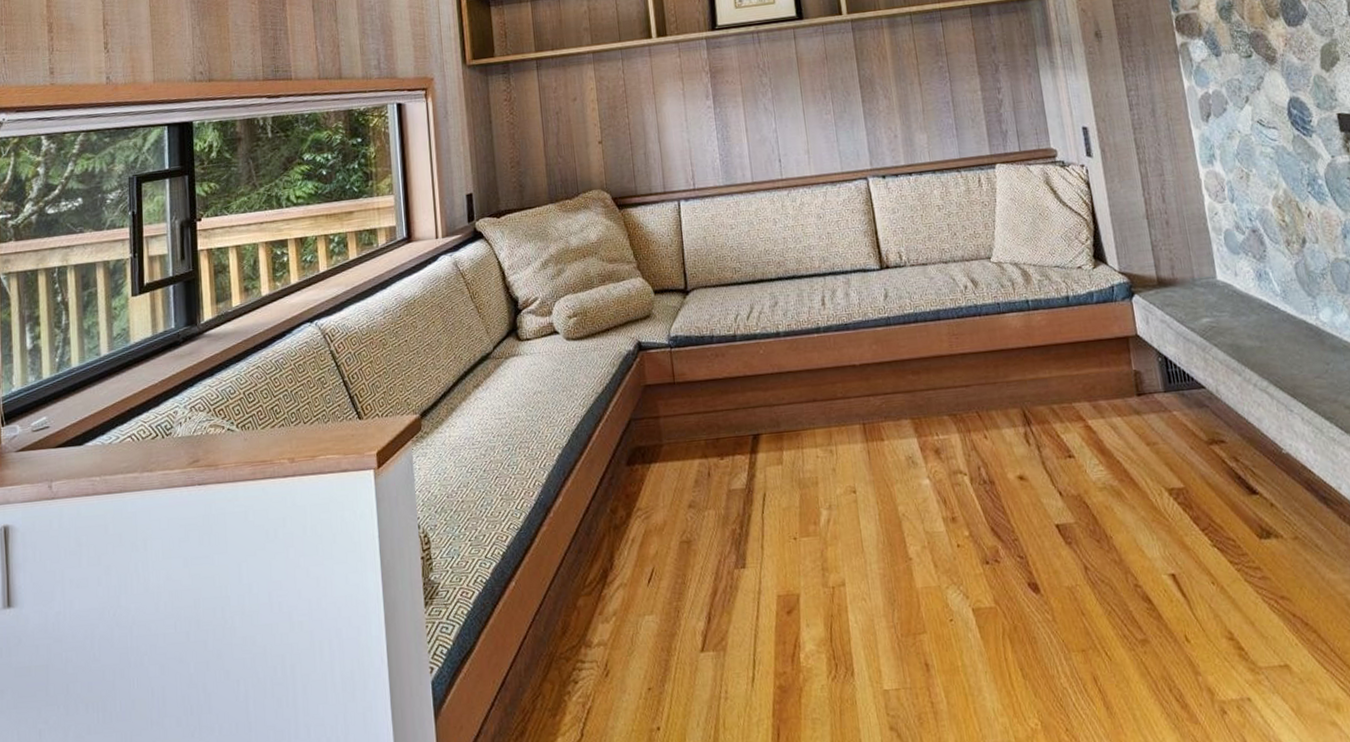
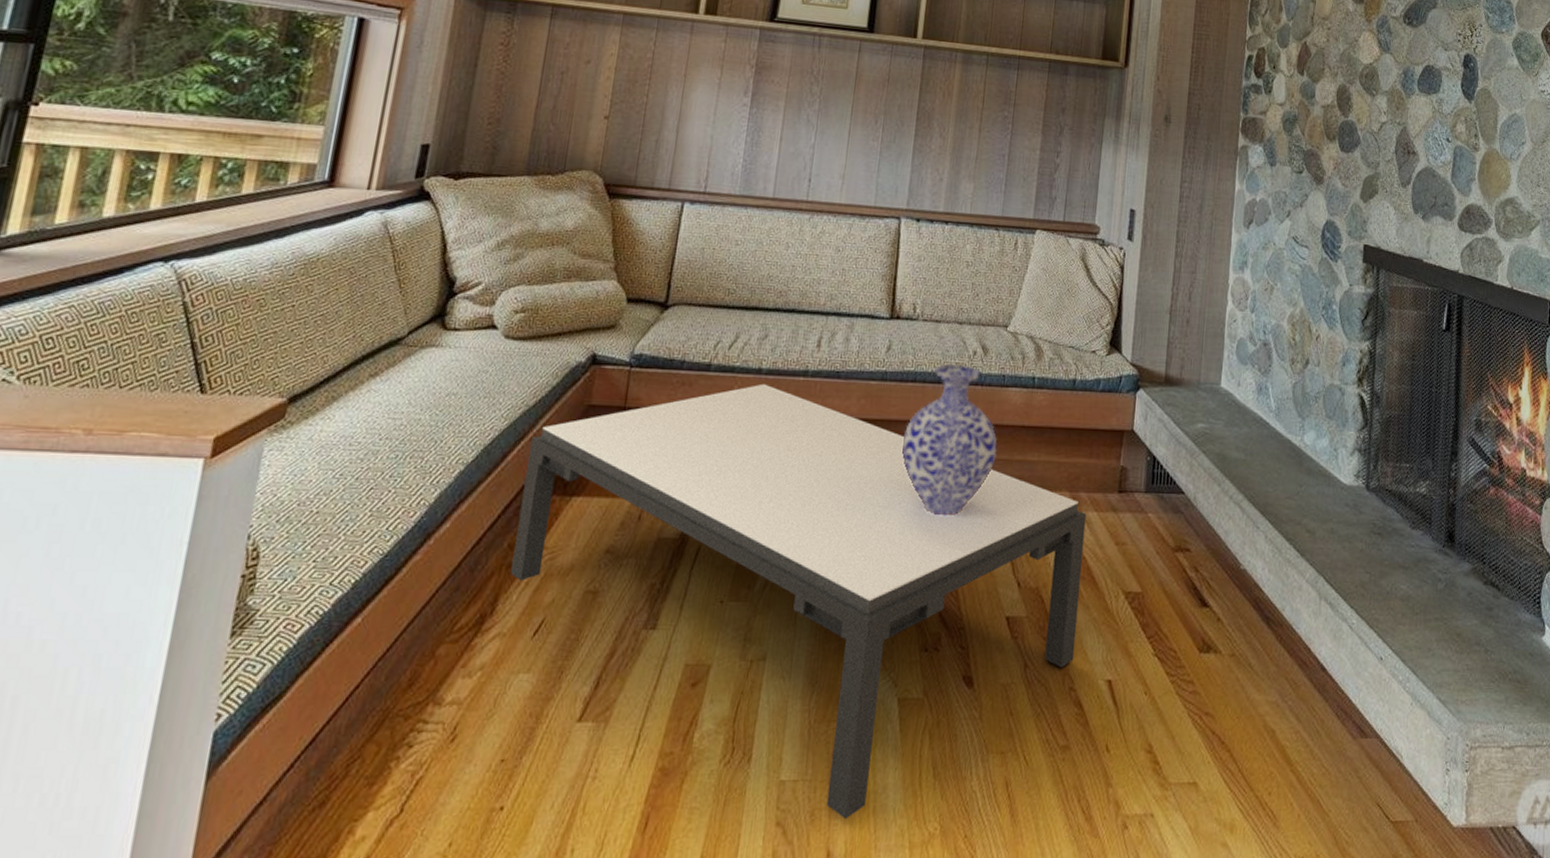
coffee table: none [607,344,1132,721] -> present [511,383,1087,820]
vase: none [918,300,1010,440] -> present [901,363,998,516]

